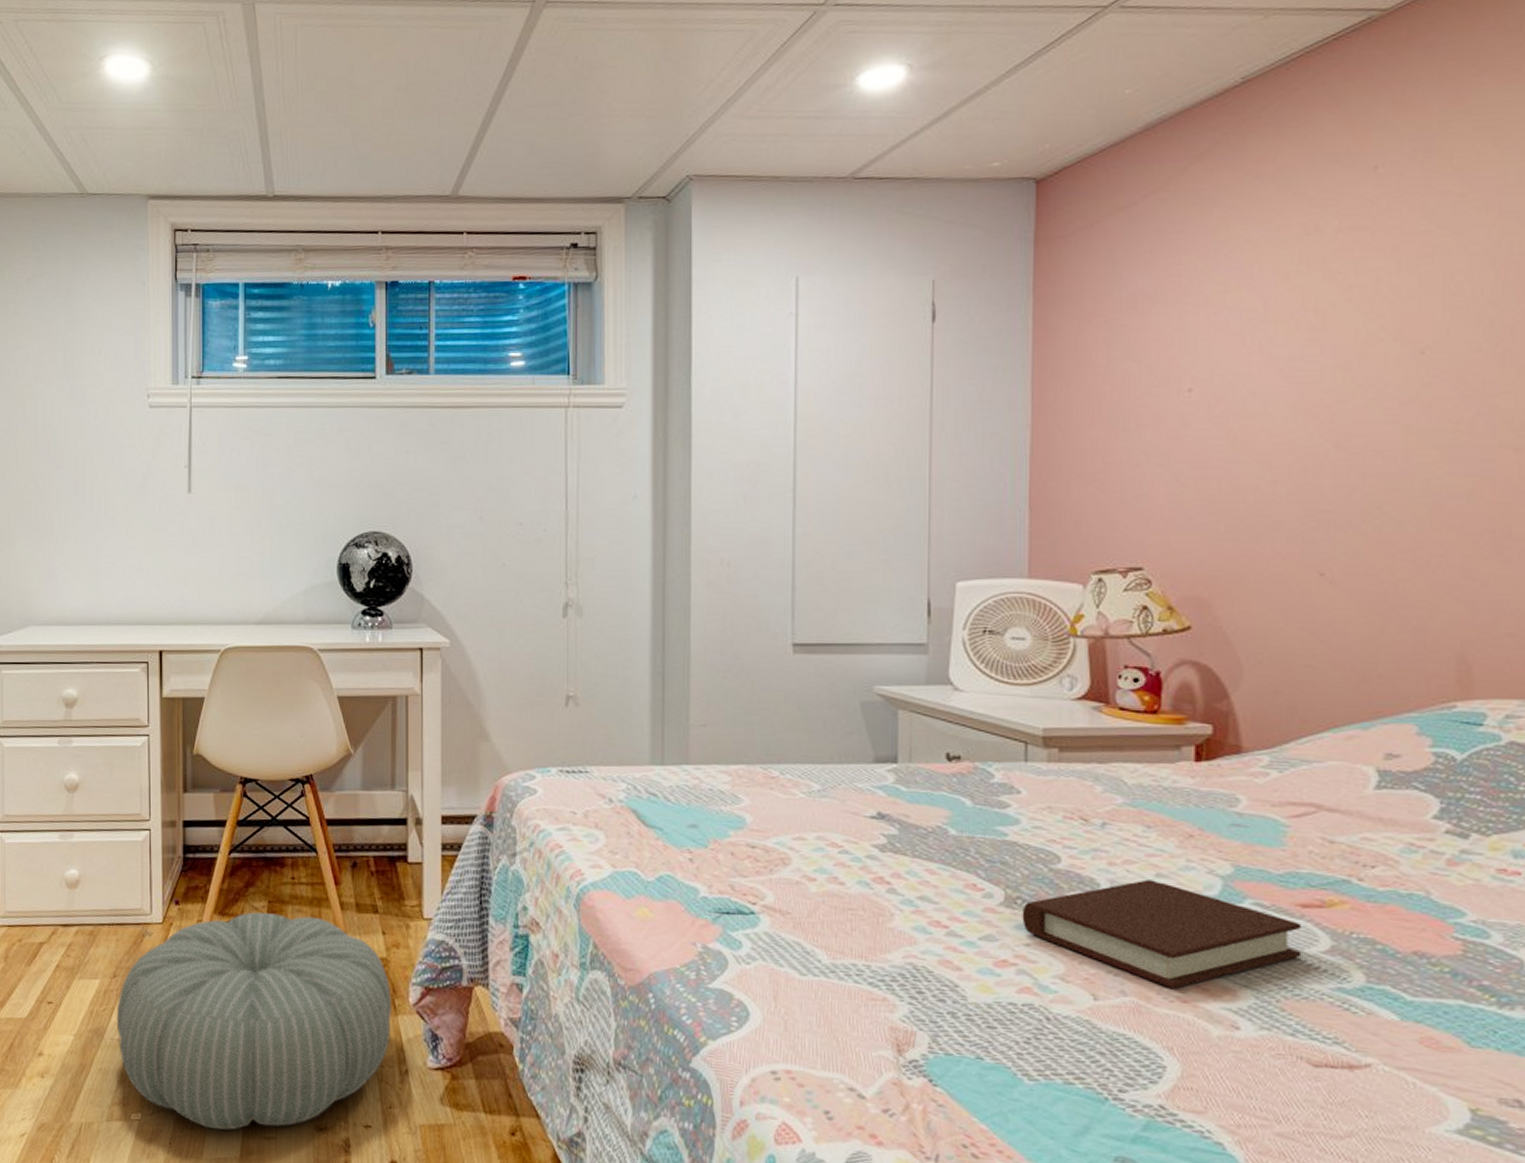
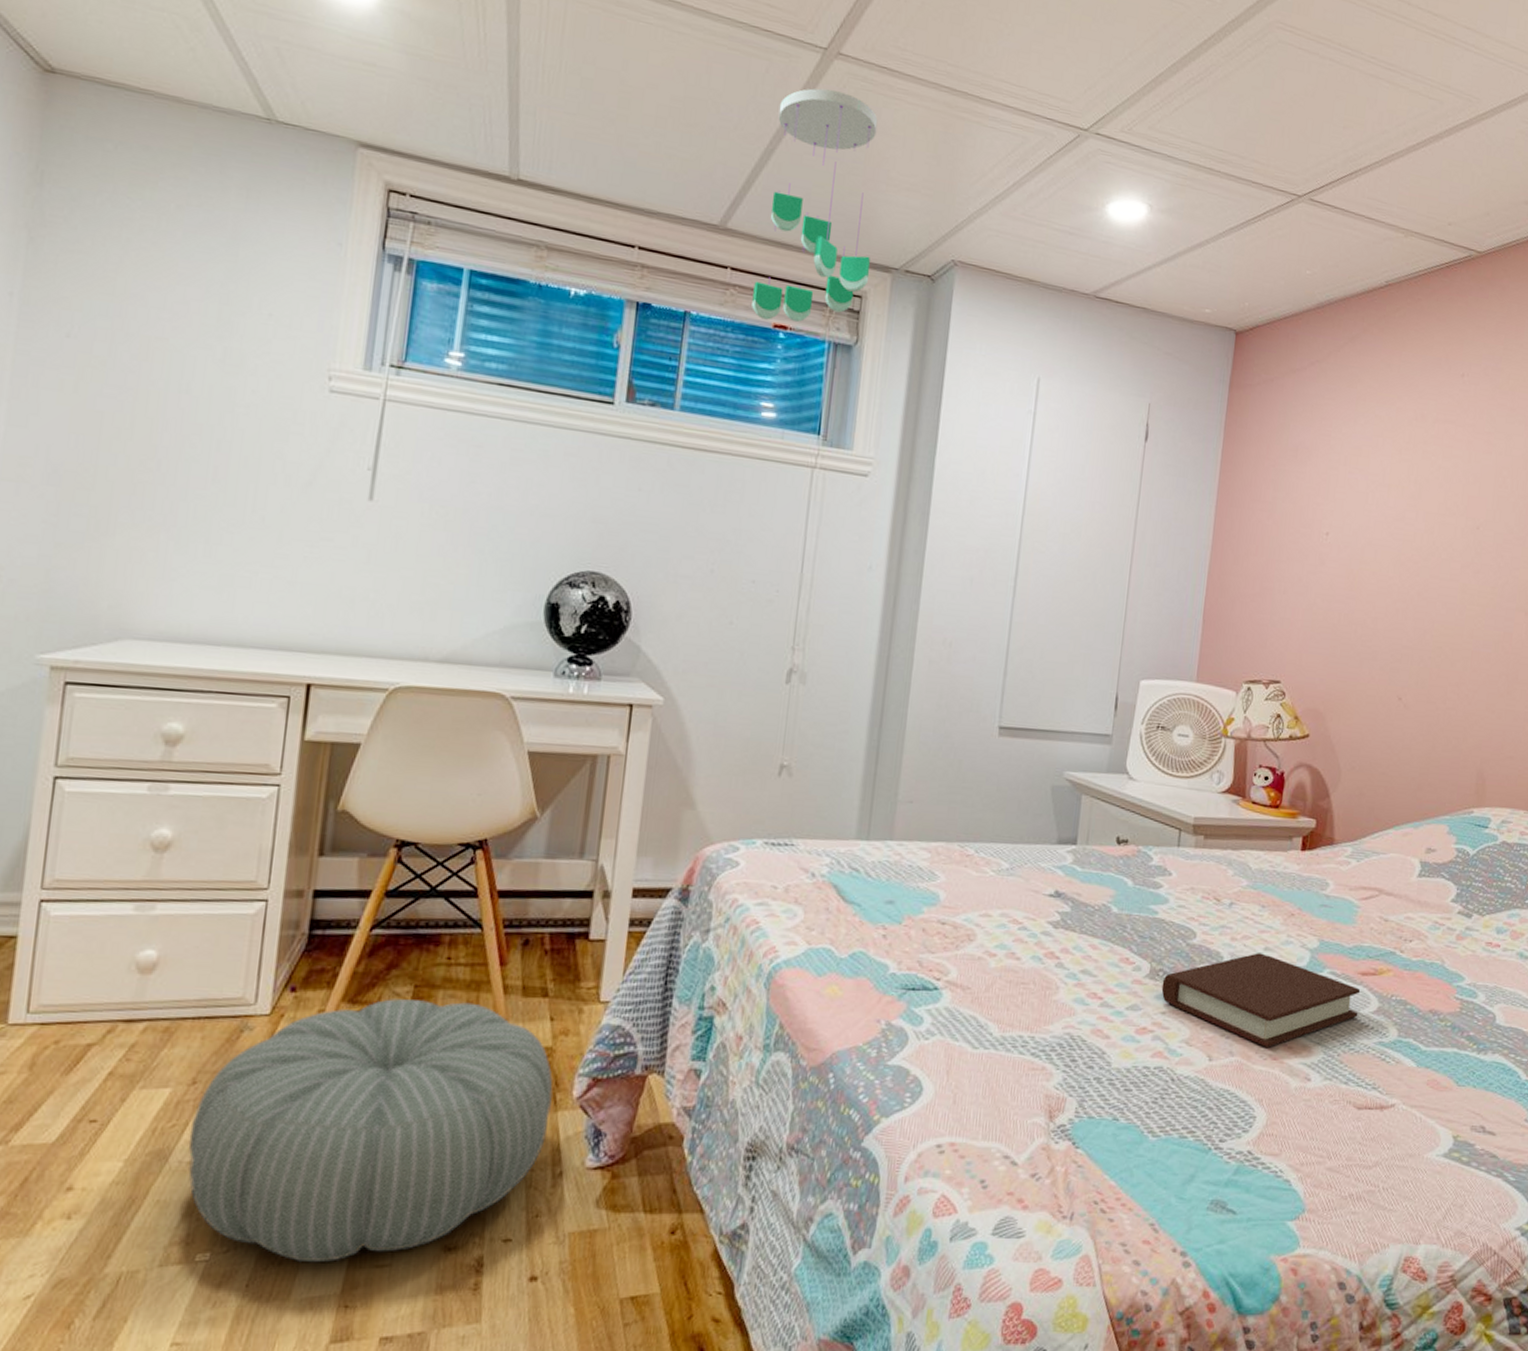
ceiling mobile: none [490,38,601,274] -> present [752,88,878,322]

